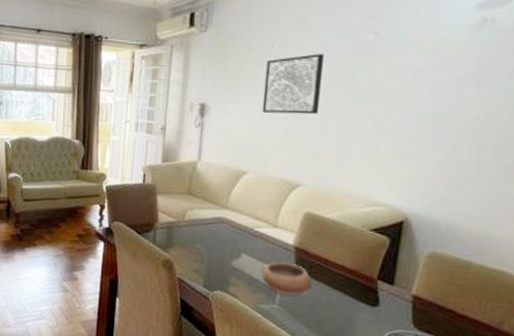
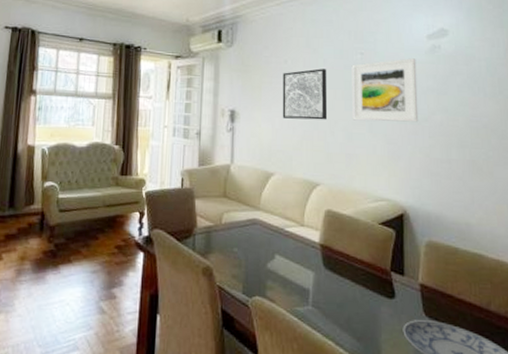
bowl: present [261,262,313,296] -> none [294,260,339,295]
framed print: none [352,36,454,117] -> present [351,58,419,122]

